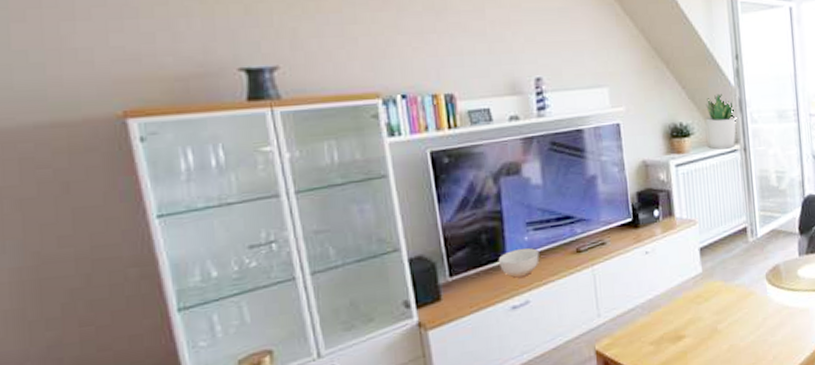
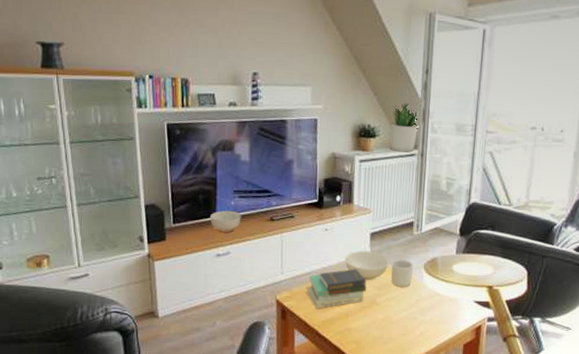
books: none [632,294,703,353] -> present [307,269,366,309]
bowl: none [673,269,726,305] -> present [345,250,389,280]
mug: none [728,272,755,307] -> present [391,259,414,288]

